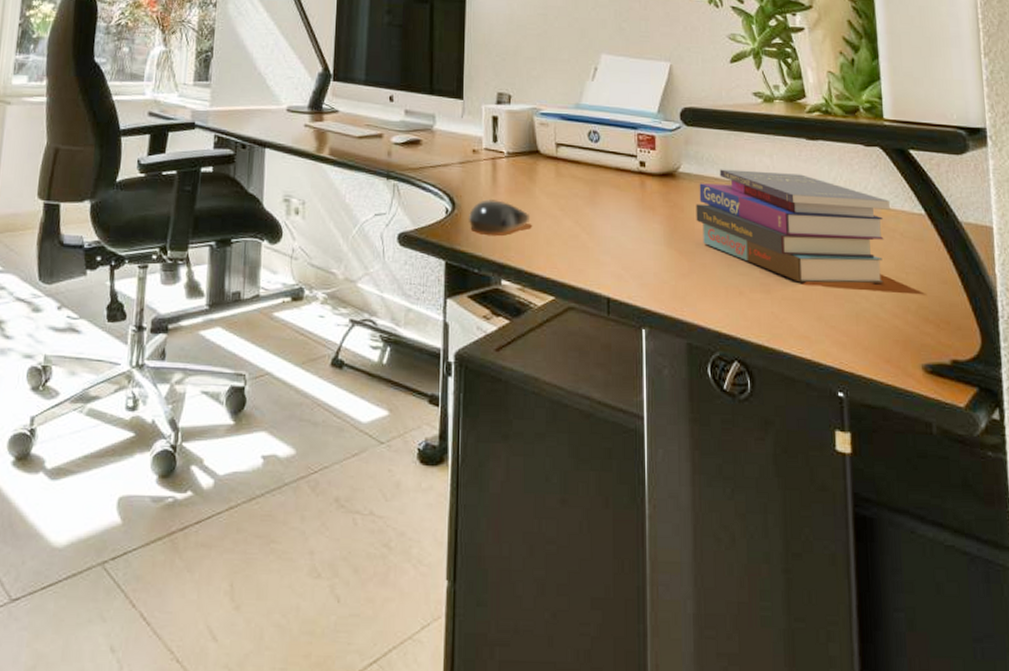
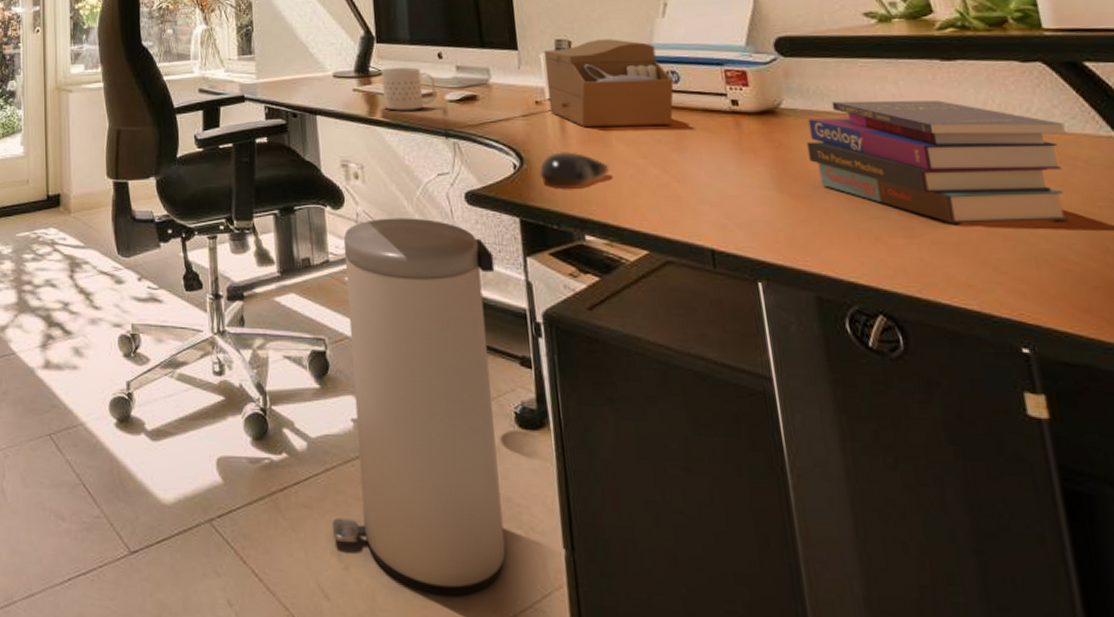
pedal bin: none [228,255,417,631] -> present [331,218,506,597]
mug: none [332,106,383,150] -> present [380,67,436,111]
sewing box: none [485,96,594,180] -> present [543,39,674,127]

